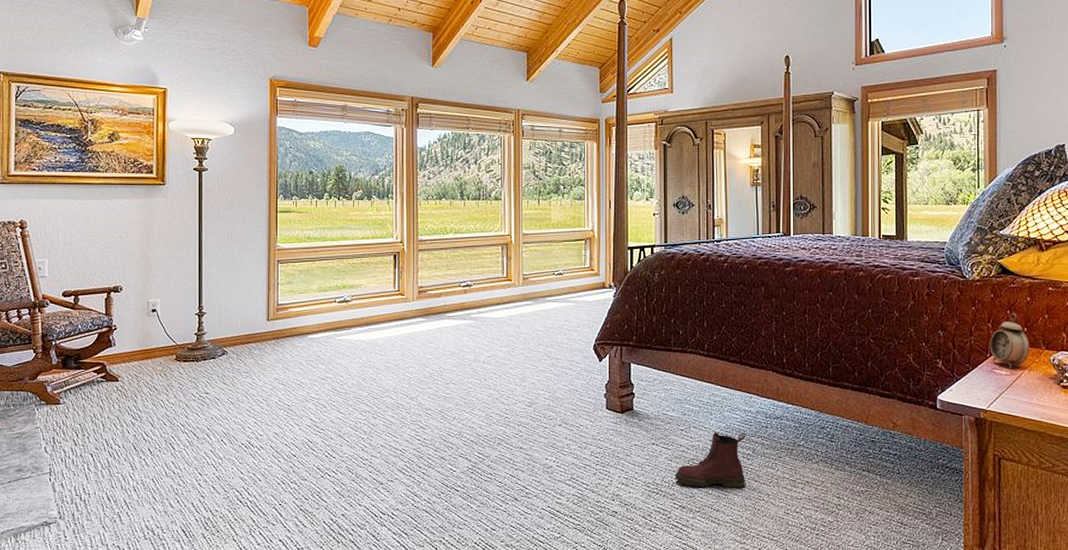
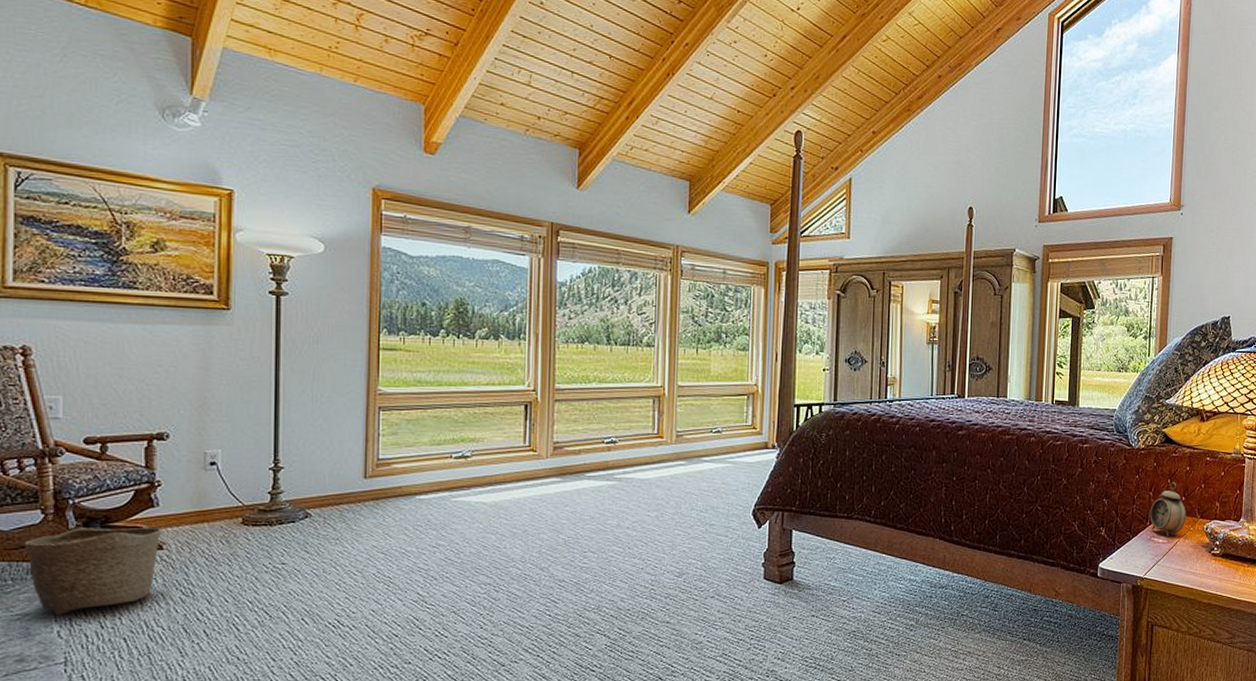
basket: none [21,363,118,435] -> present [23,526,162,616]
boot: present [674,432,745,487] -> none [834,603,909,660]

